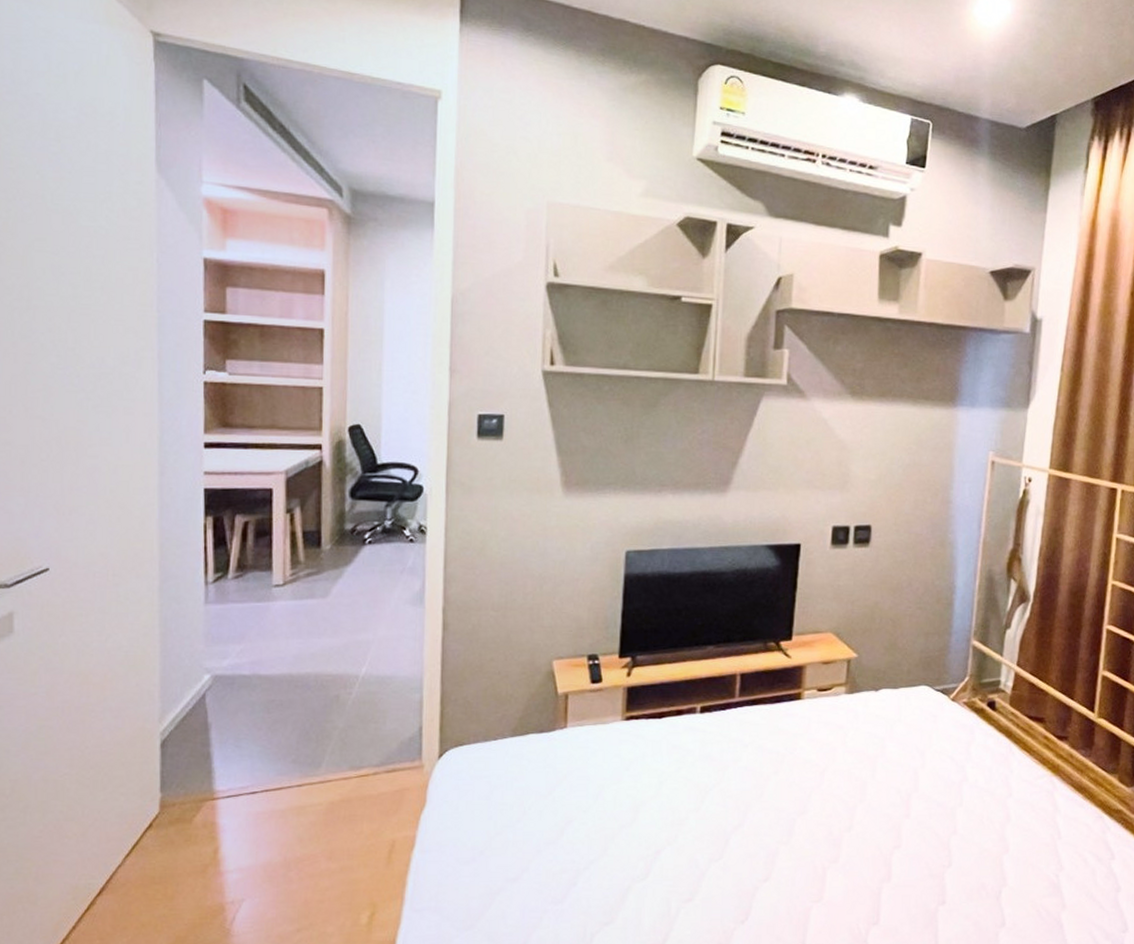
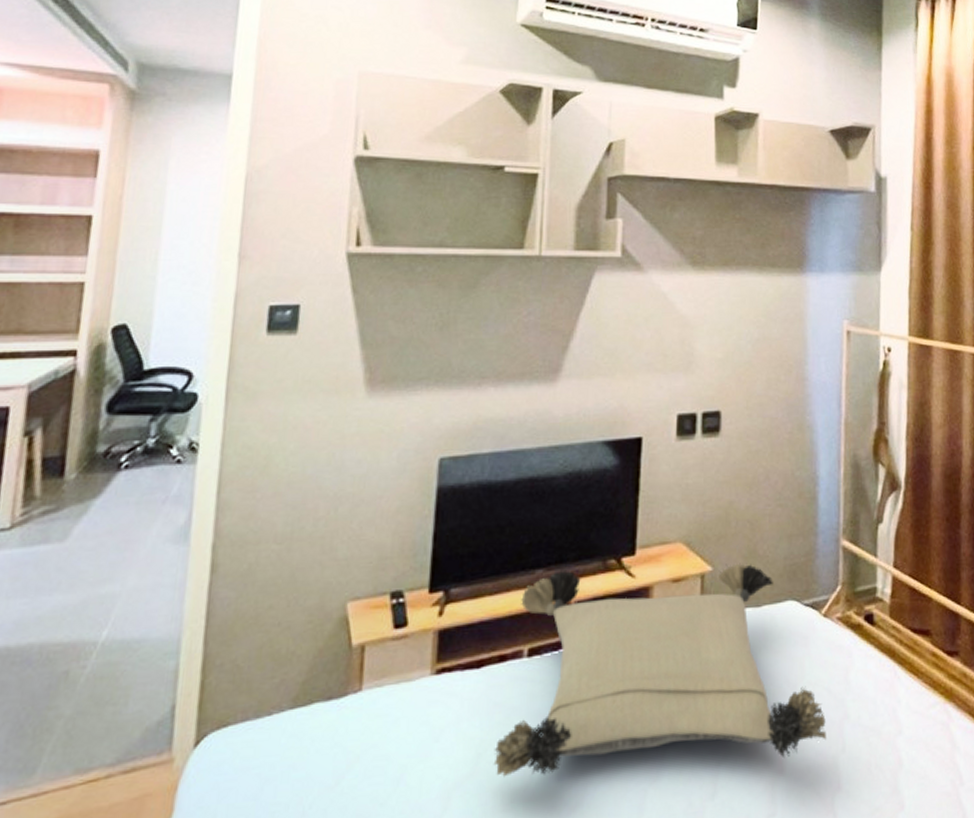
pillow: none [672,647,948,806] -> present [493,563,826,777]

